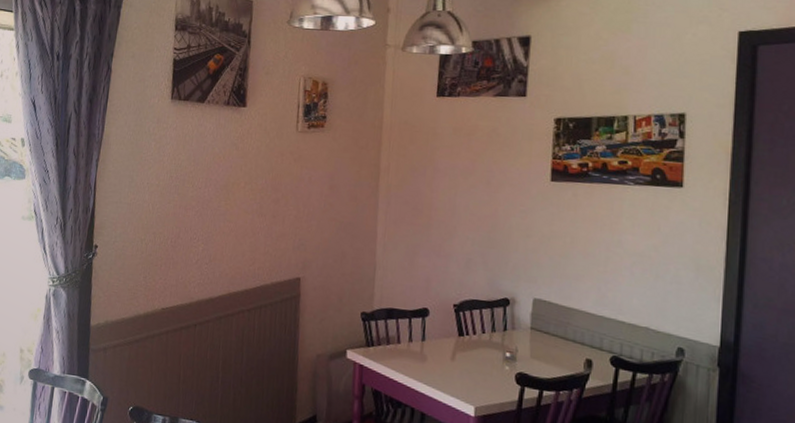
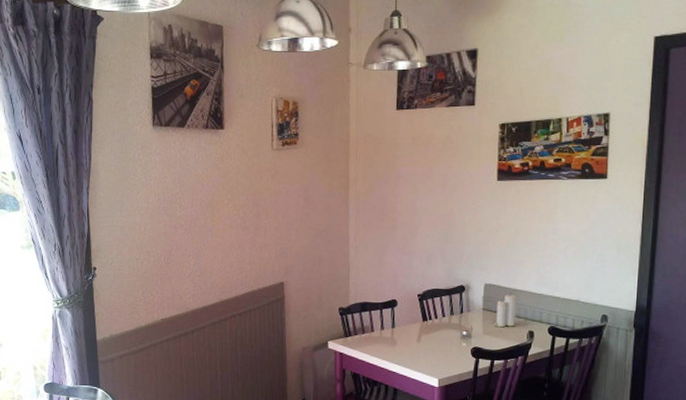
candle: none [543,311,571,353] -> present [493,293,516,328]

